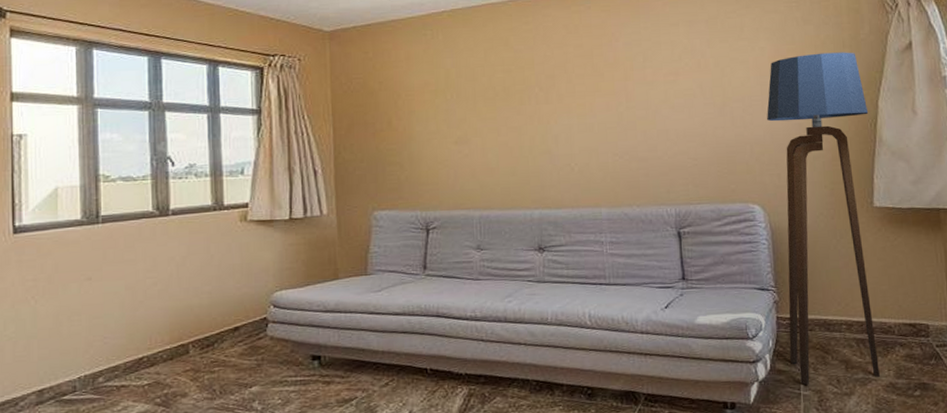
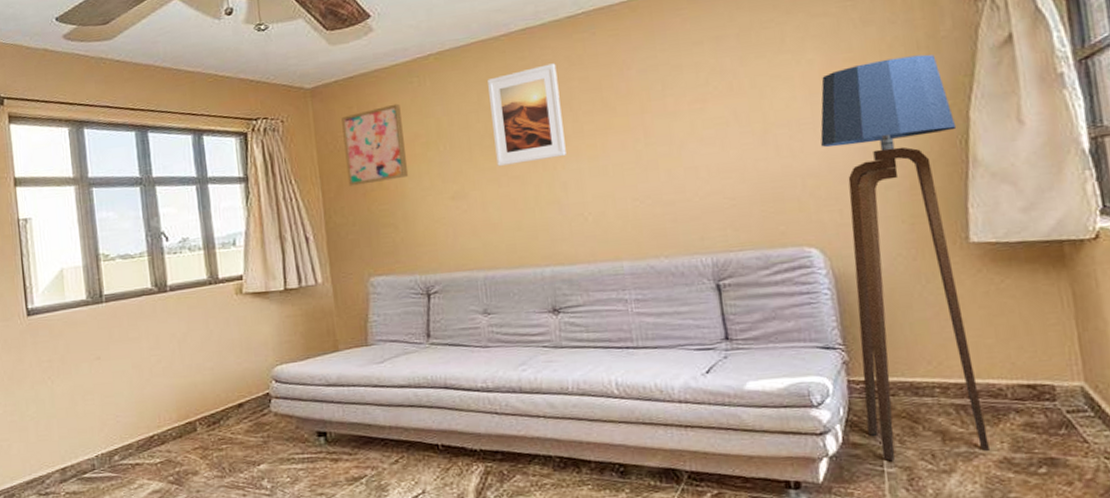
wall art: none [357,53,417,125] -> present [341,103,409,186]
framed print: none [494,30,559,117] -> present [487,63,566,166]

